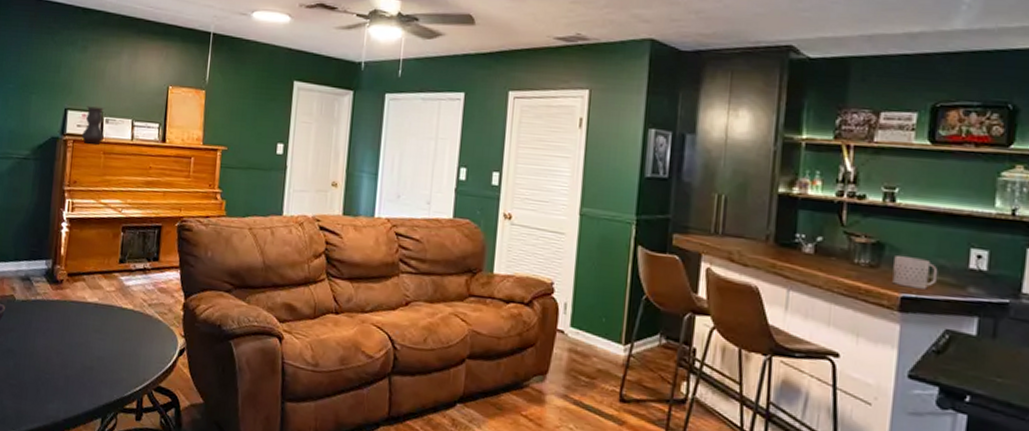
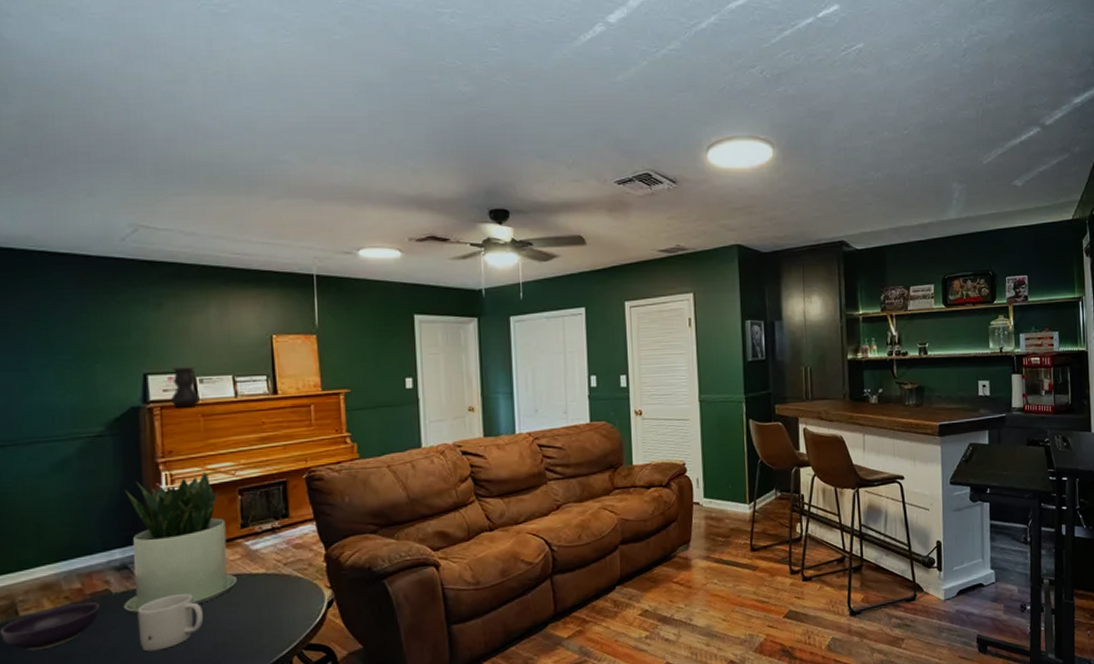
planter: none [22,204,110,326] -> present [123,471,237,615]
mug: none [29,311,80,360] -> present [137,593,204,652]
mug: present [892,256,938,290] -> none [931,394,961,417]

